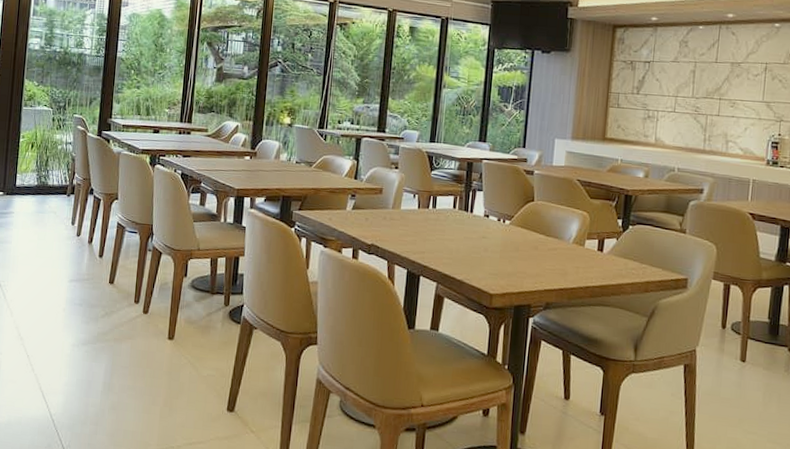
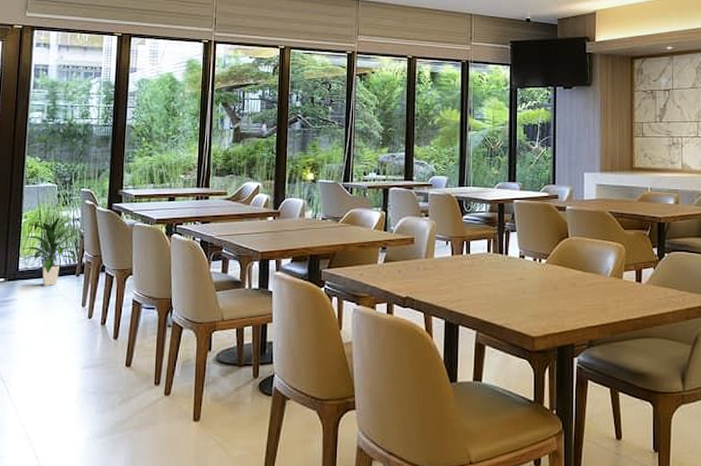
indoor plant: none [19,139,69,203] -> present [22,216,78,286]

